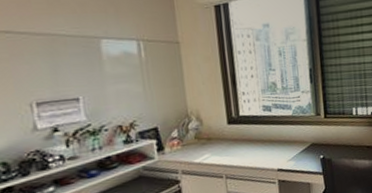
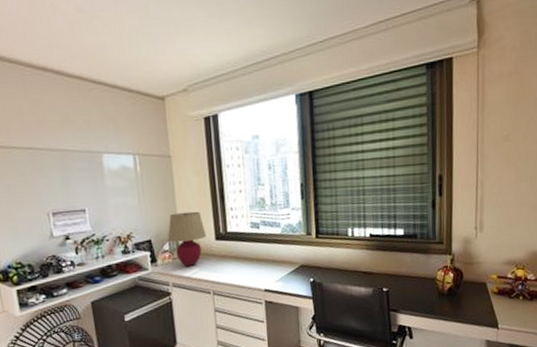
table lamp: none [176,96,218,152] -> present [168,211,207,266]

